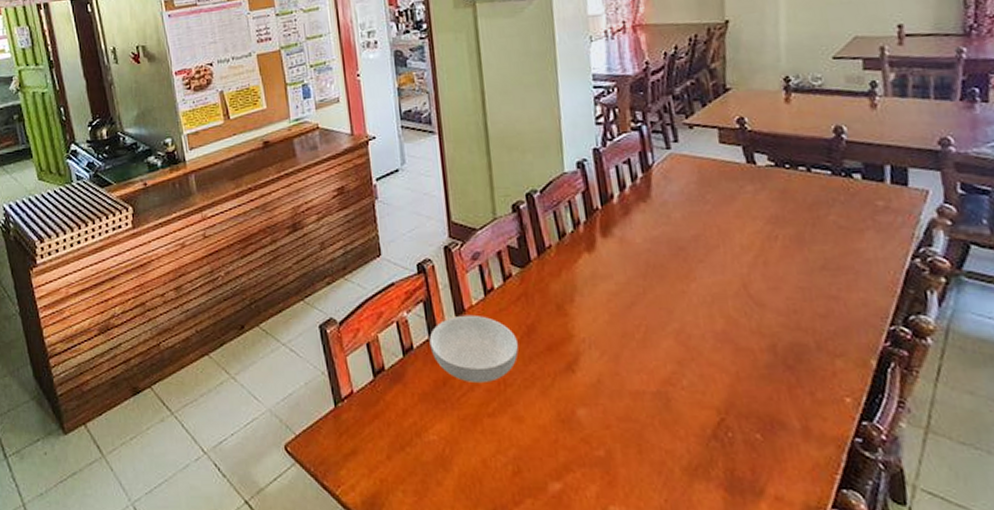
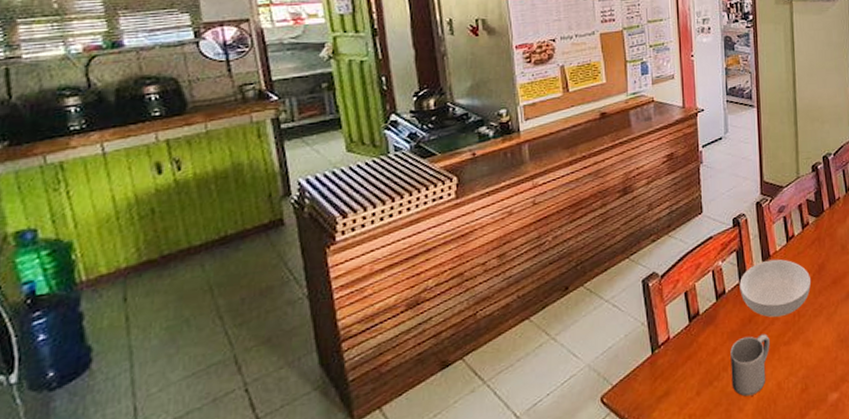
mug: none [423,400,471,470] -> present [730,333,770,397]

